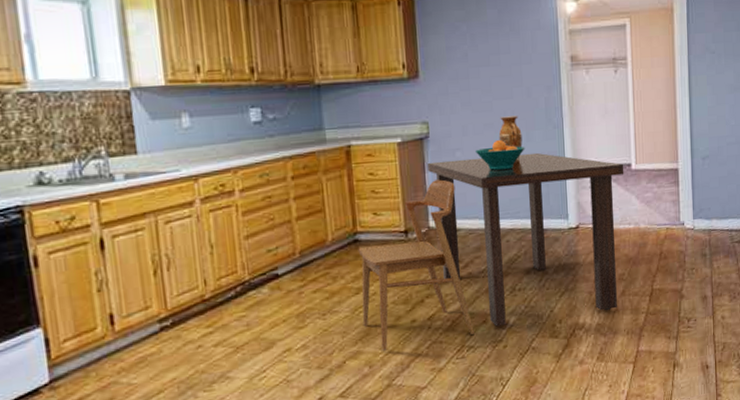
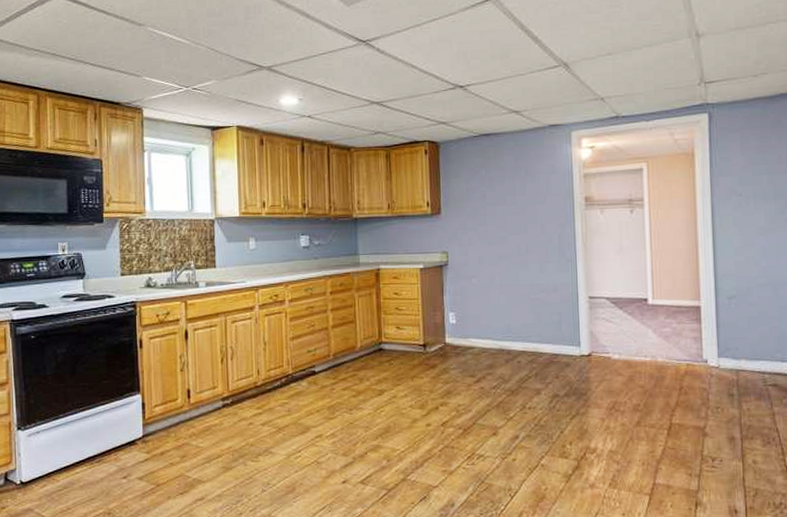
chair: present [358,179,474,351] -> none [382,302,484,448]
dining table: present [427,152,624,327] -> none [446,283,640,440]
fruit bowl: present [475,139,525,171] -> none [490,269,538,298]
vase: present [498,115,523,161] -> none [512,249,536,290]

